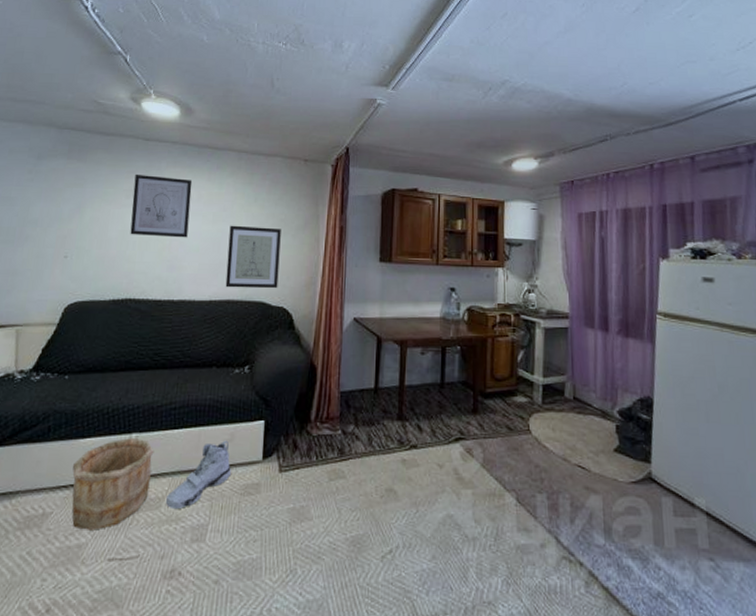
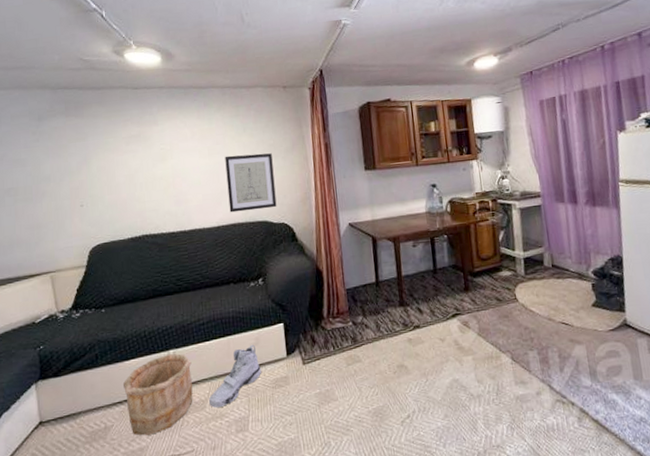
wall art: present [130,174,193,238] -> none [131,120,188,178]

